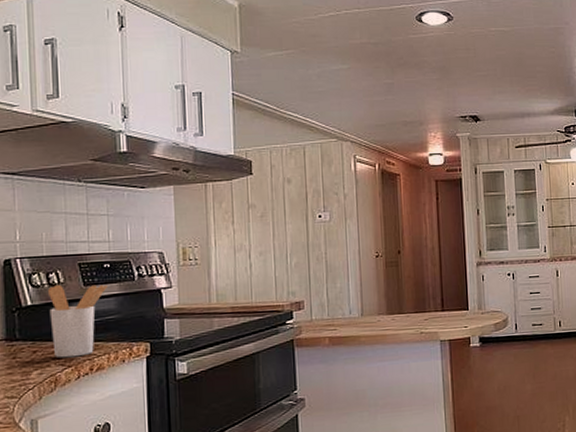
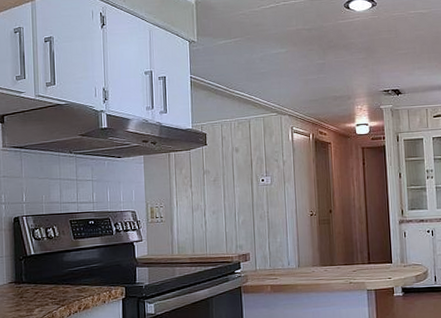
utensil holder: present [48,284,107,358] -> none [47,237,92,298]

